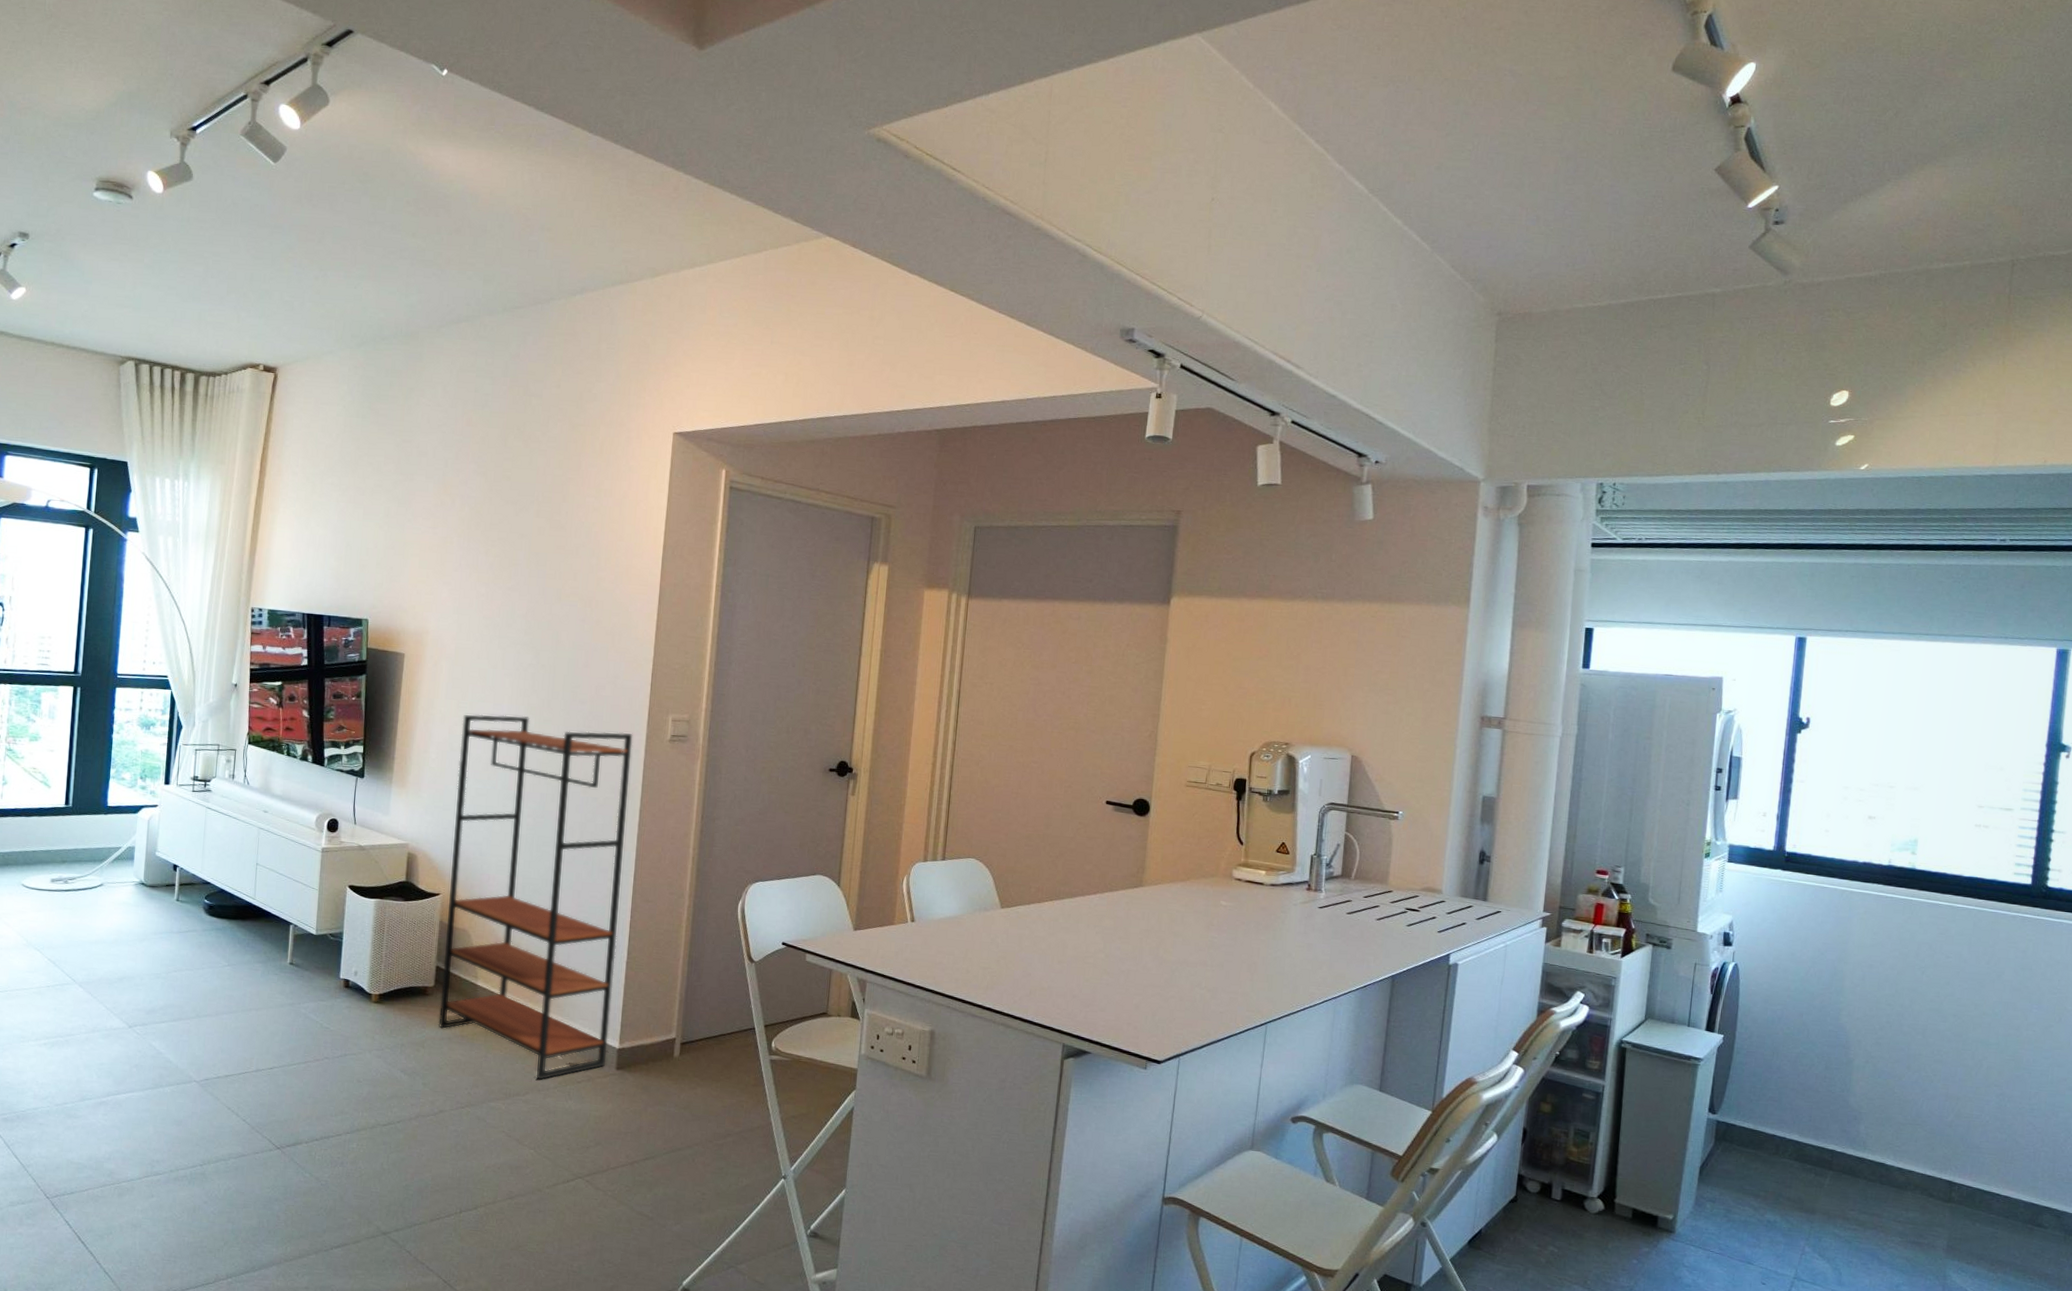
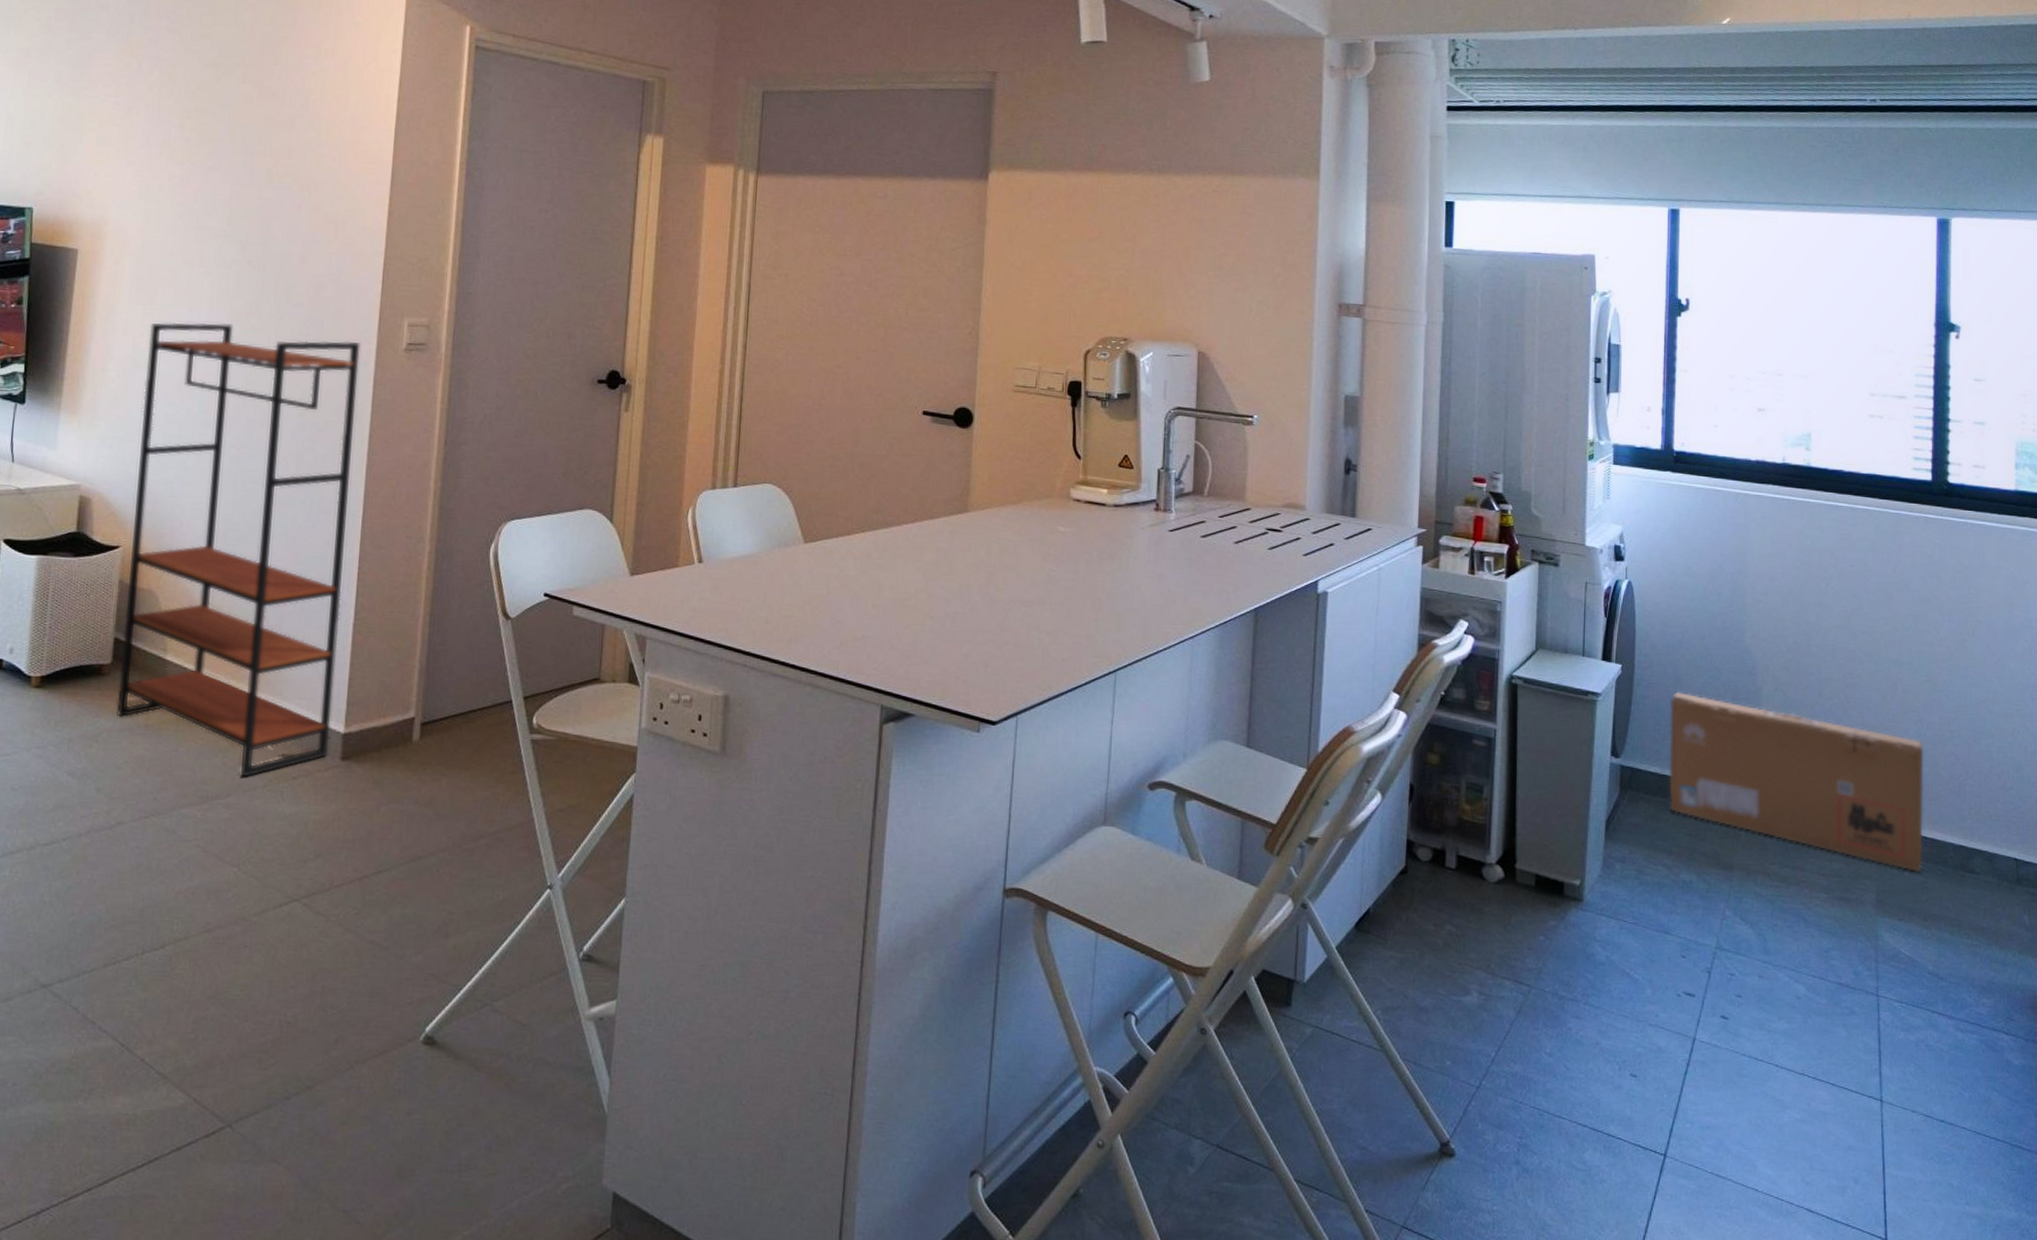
cardboard box: none [1760,1060,2003,1223] -> present [1669,691,1924,872]

